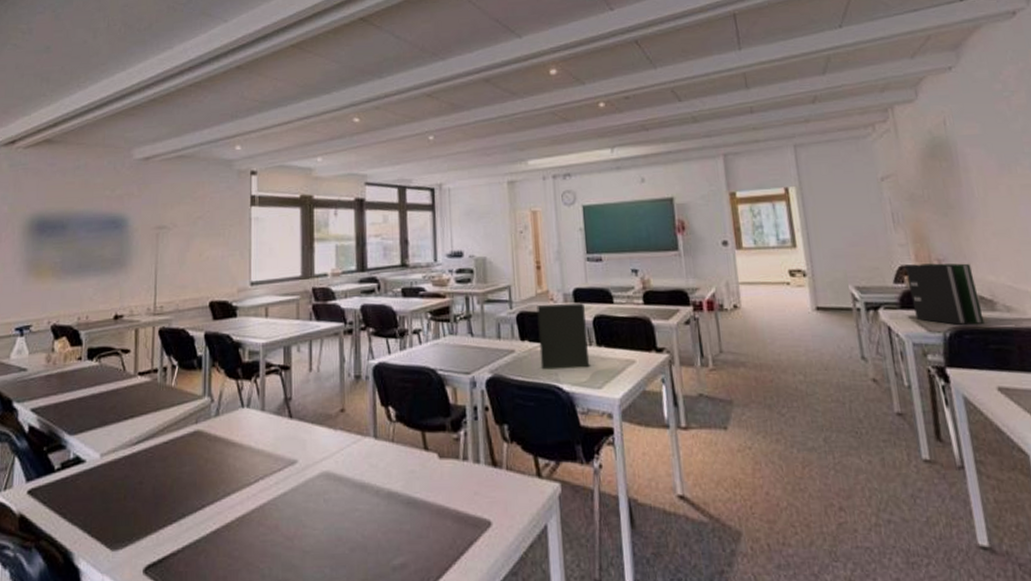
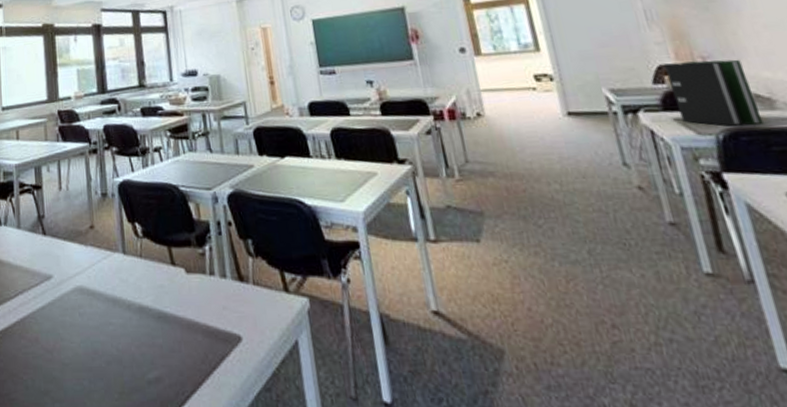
binder: present [537,303,590,370] -> none [273,117,331,184]

